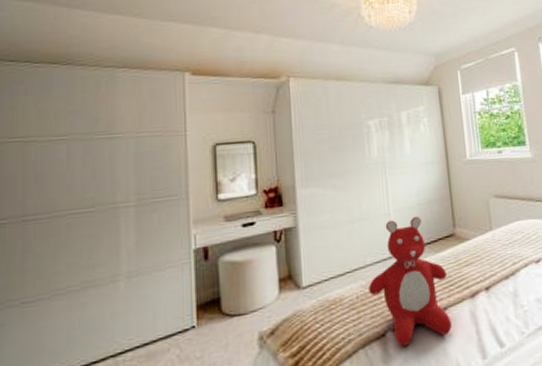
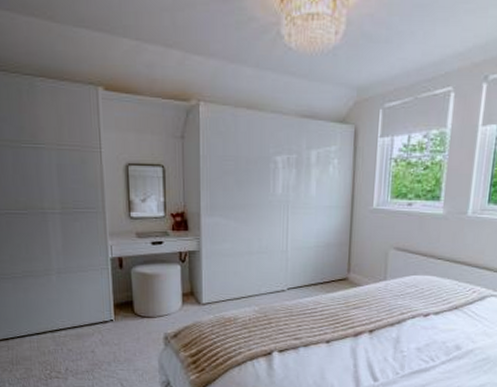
teddy bear: present [369,216,452,347] -> none [261,256,334,365]

